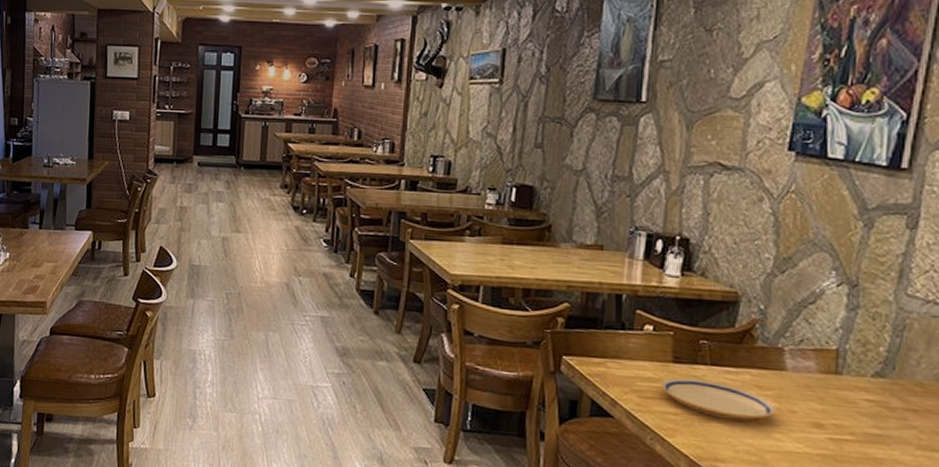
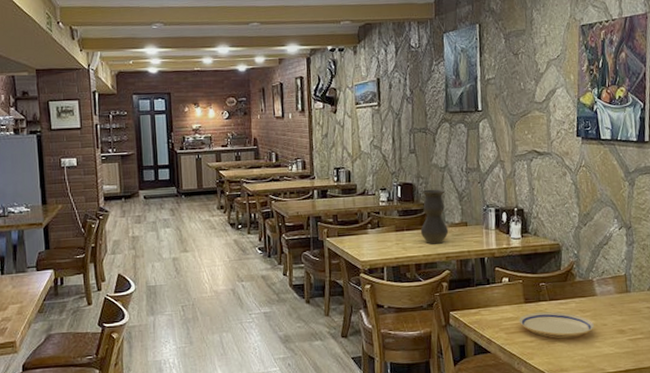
vase: none [535,196,579,268] -> present [420,189,449,245]

